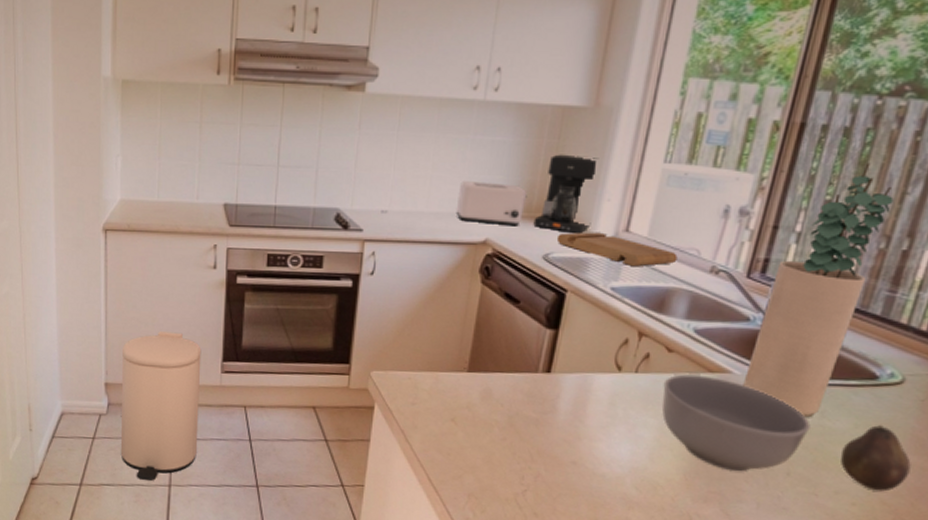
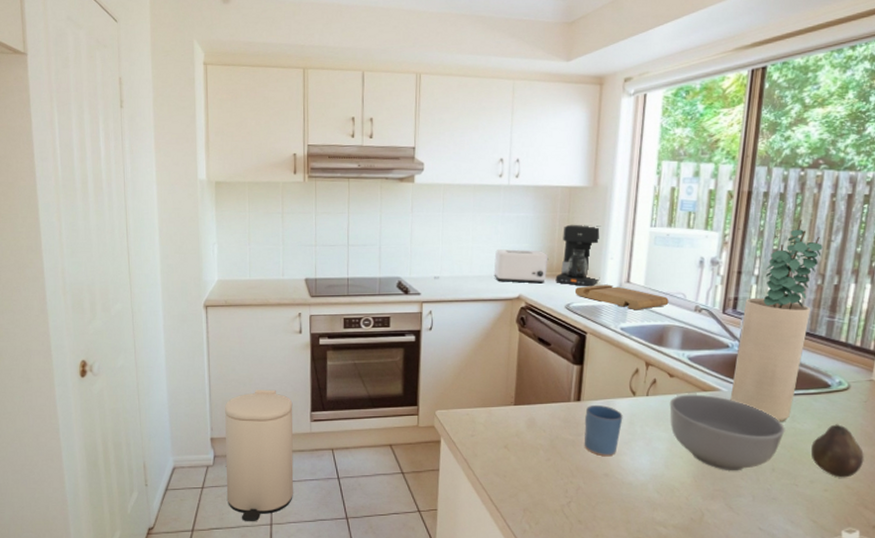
mug: none [549,379,603,441] -> present [584,405,623,456]

